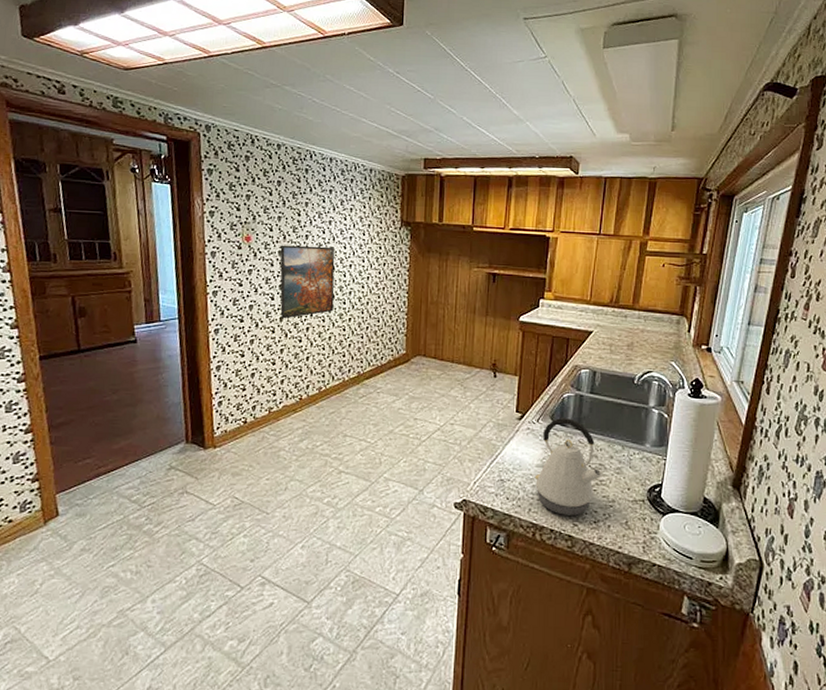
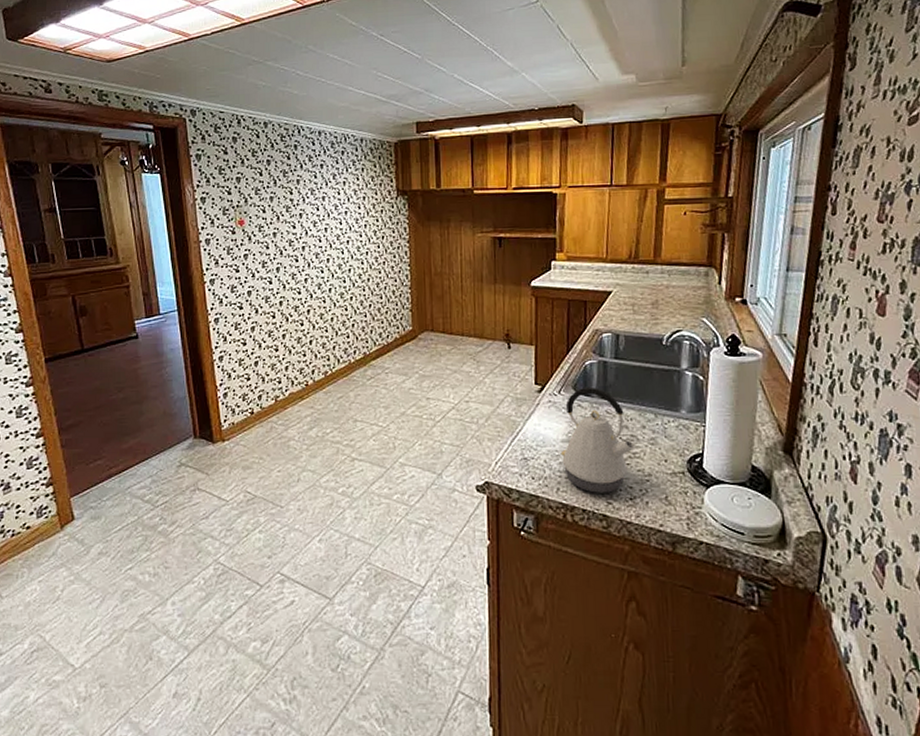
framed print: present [280,245,335,319] -> none [274,223,334,303]

